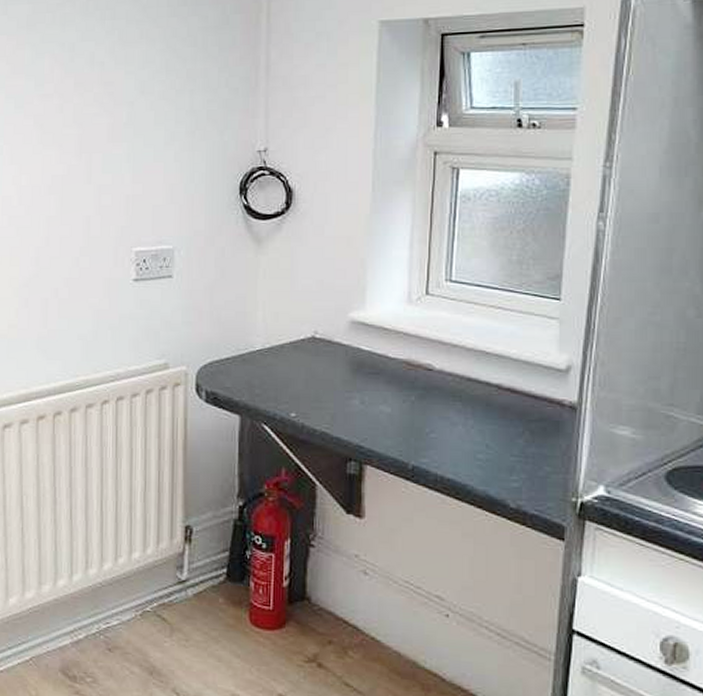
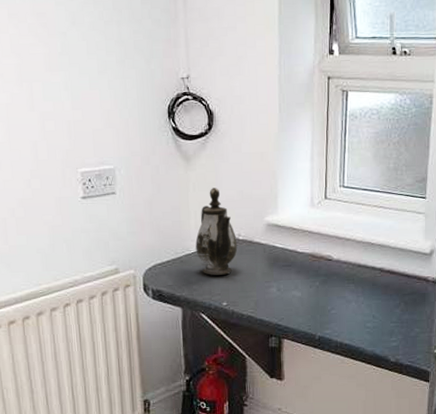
teapot: none [262,275,313,379] -> present [195,188,238,275]

